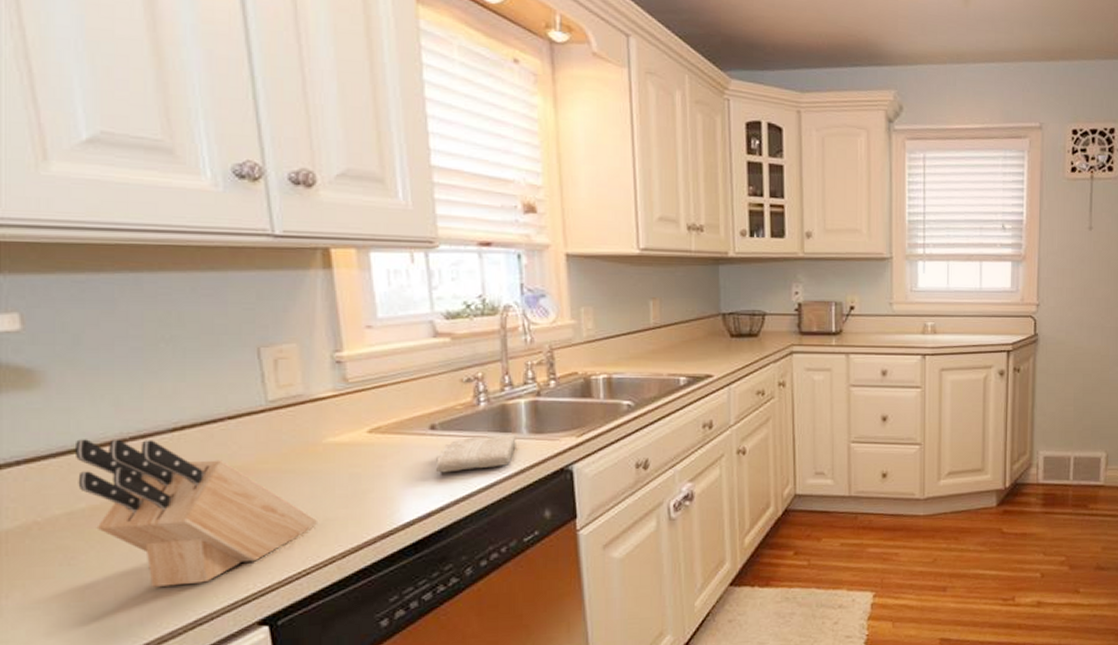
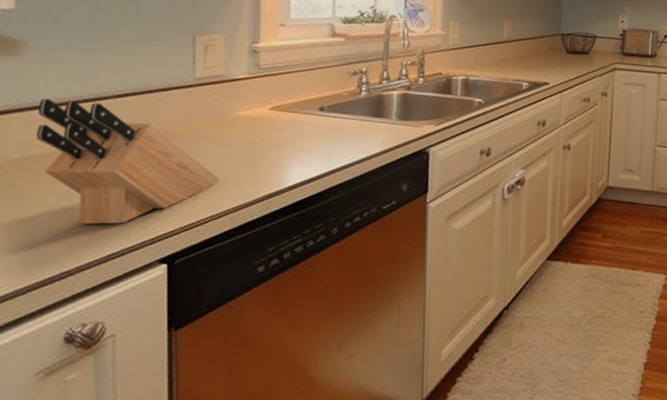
washcloth: present [436,434,516,473] -> none [320,119,387,147]

